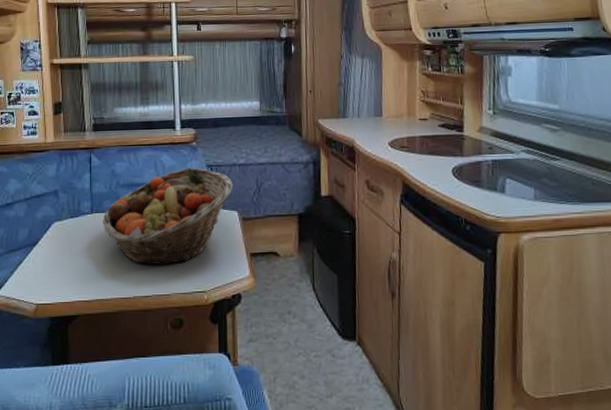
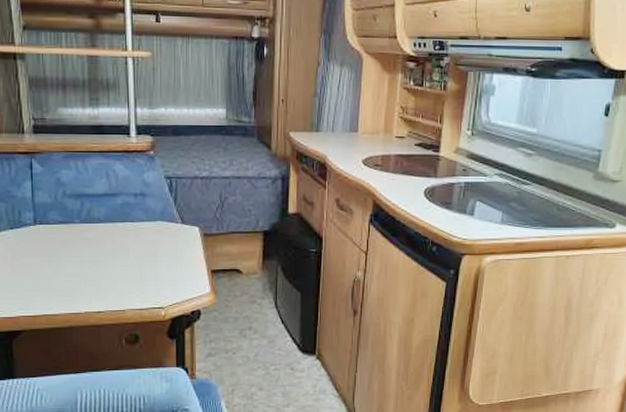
fruit basket: present [102,167,233,264] -> none [47,178,195,280]

